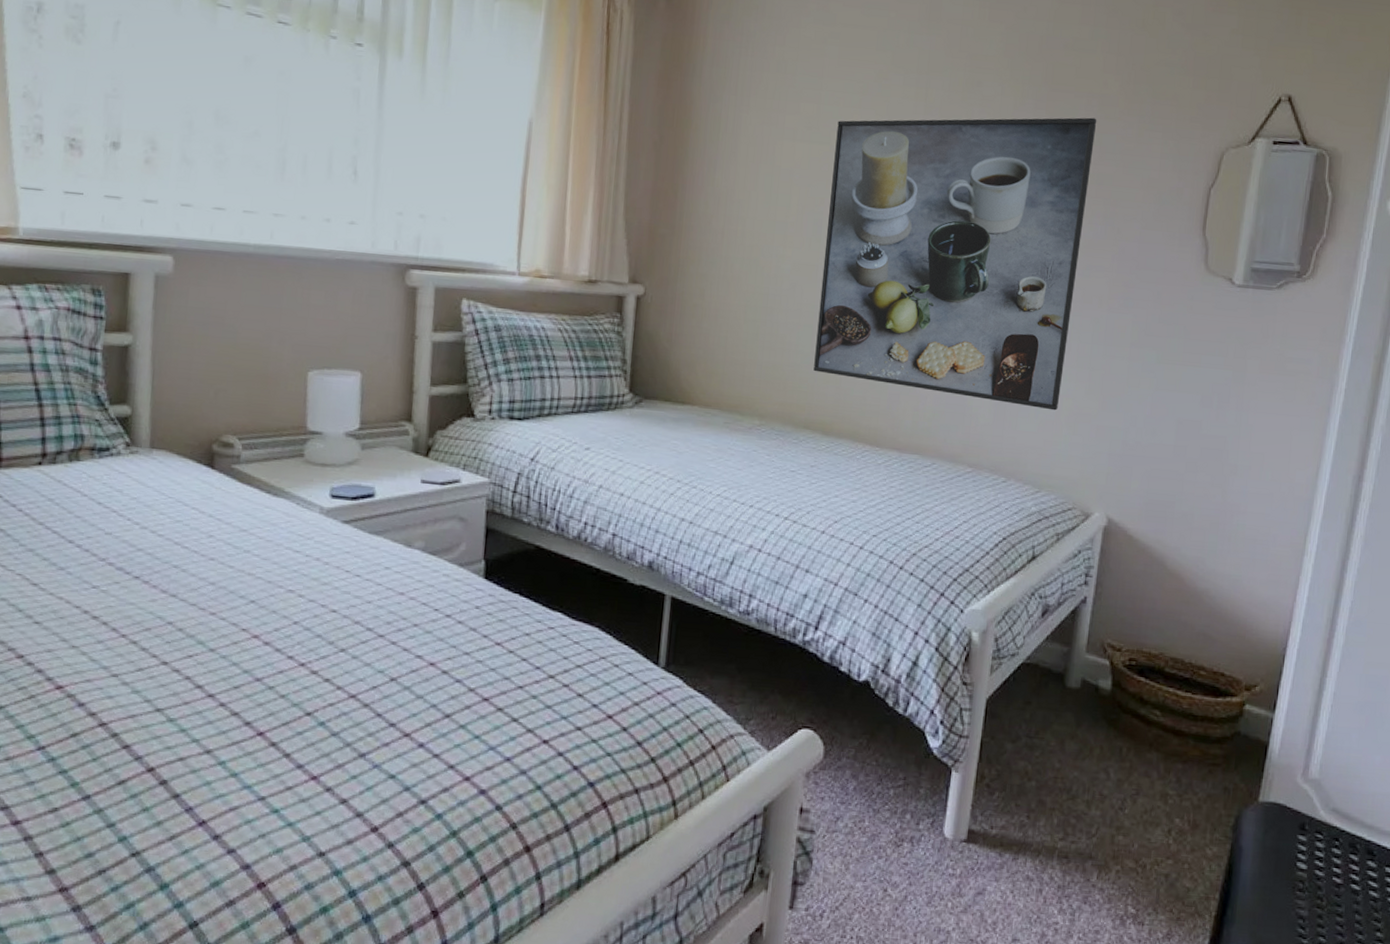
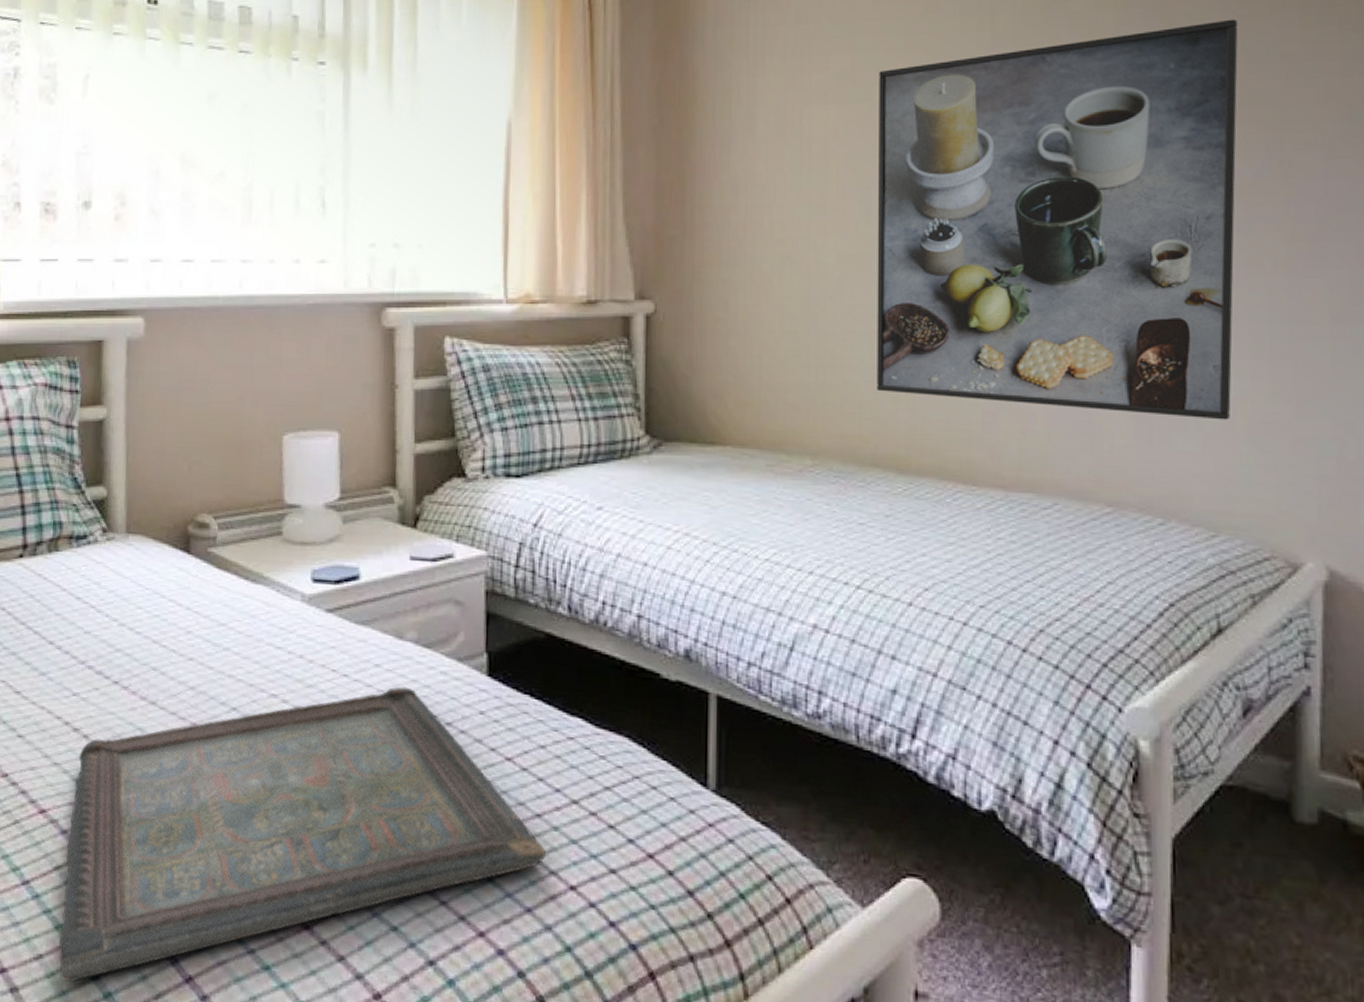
serving tray: none [74,585,525,830] -> present [59,686,546,982]

